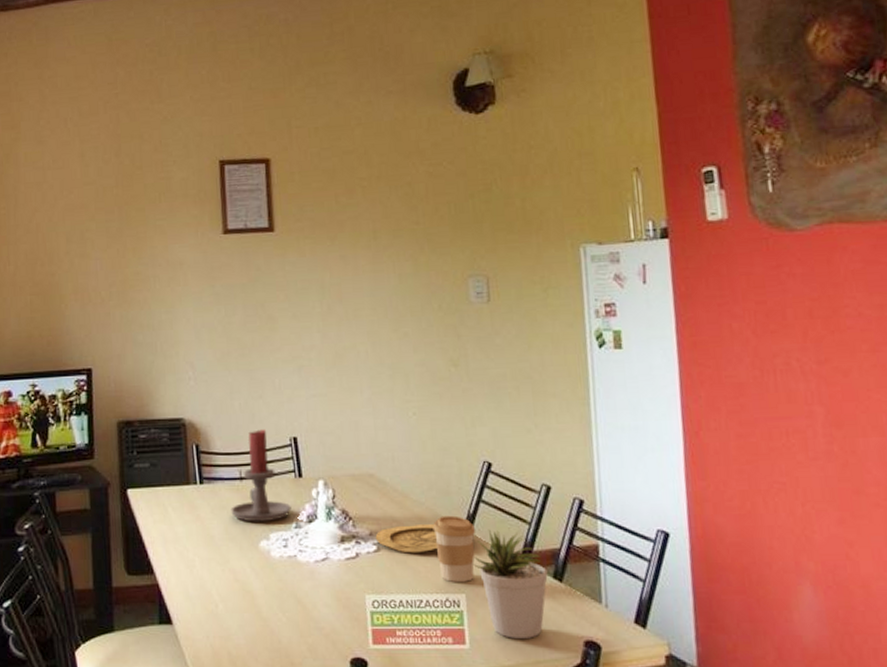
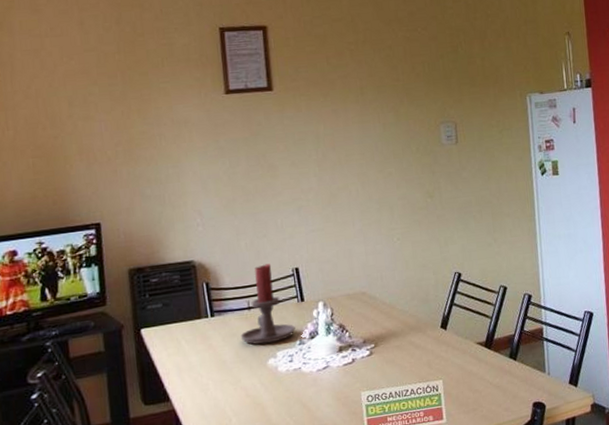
plate: present [375,524,474,553] -> none [368,327,448,354]
coffee cup: present [433,515,476,582] -> none [415,318,450,372]
potted plant: present [473,529,548,638] -> none [448,326,506,410]

